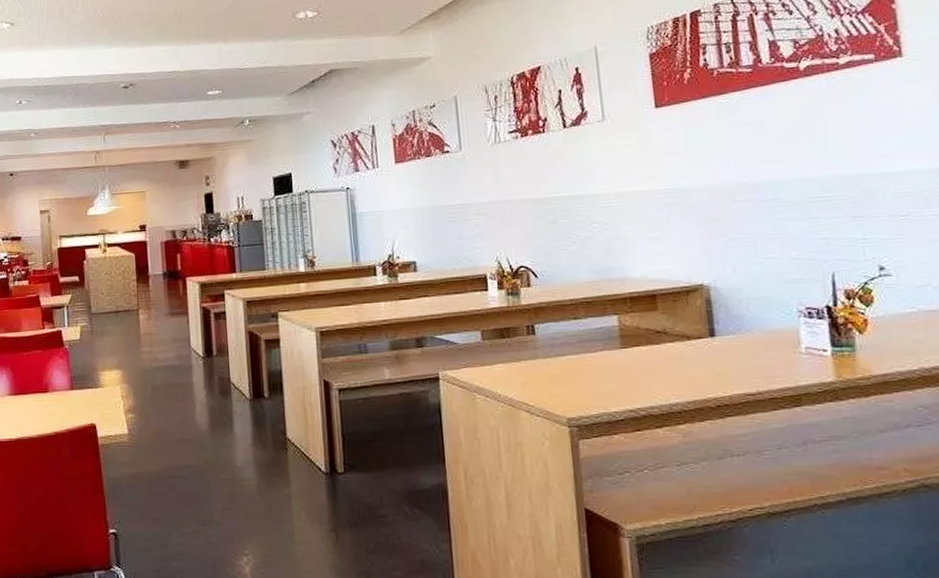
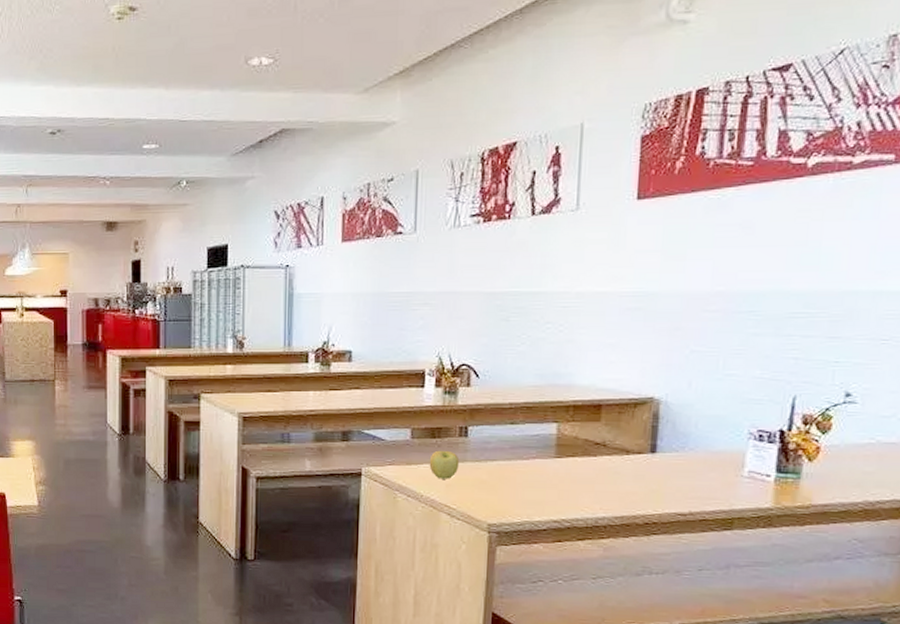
apple: none [502,349,532,378] -> present [429,450,460,479]

